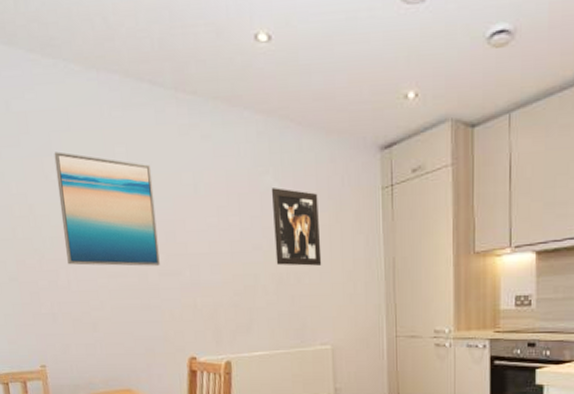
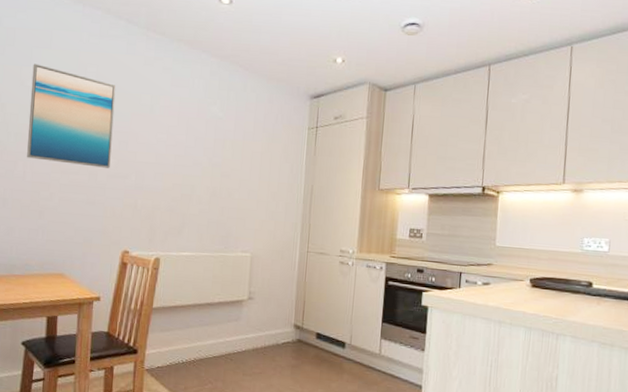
wall art: present [272,188,322,266] -> none [212,117,255,185]

